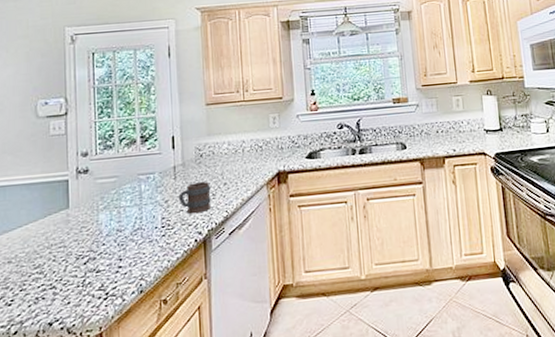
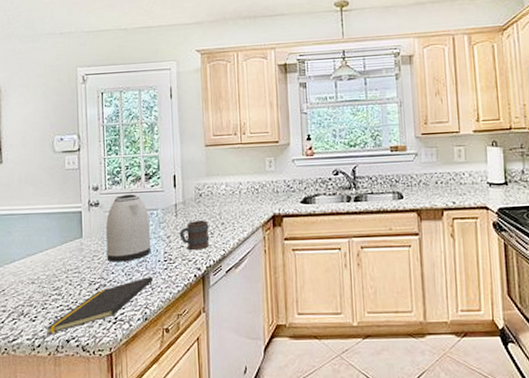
notepad: none [24,244,151,320] -> present [45,276,154,335]
kettle: none [96,158,148,233] -> present [105,194,151,262]

